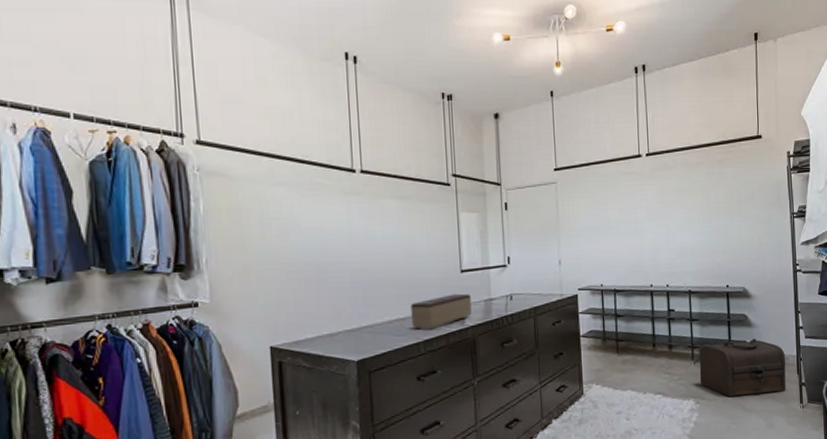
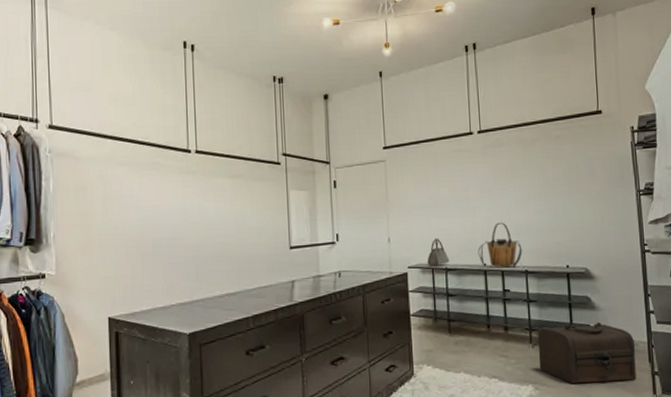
decorative box: present [411,293,472,330] -> none [241,269,300,305]
handbag: none [596,260,618,288] -> present [427,238,450,266]
tote bag: none [645,244,686,289] -> present [478,222,522,268]

